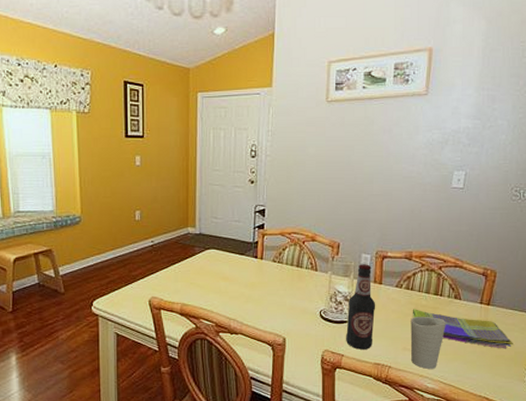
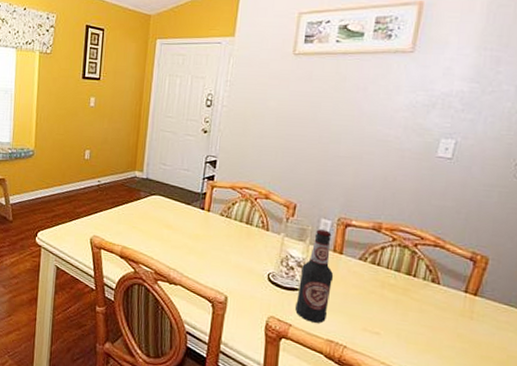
cup: present [410,316,446,369] -> none [371,295,419,358]
dish towel: present [412,309,513,349] -> none [376,286,506,350]

